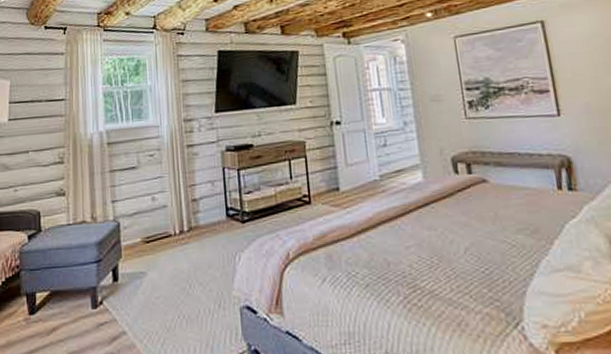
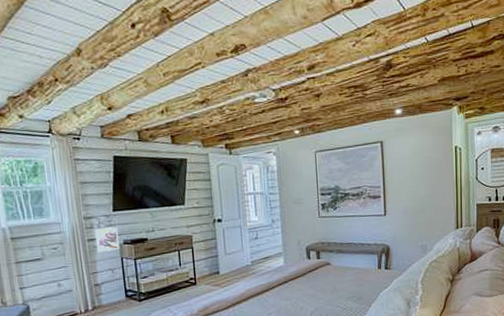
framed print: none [195,131,222,162] -> present [95,227,120,253]

